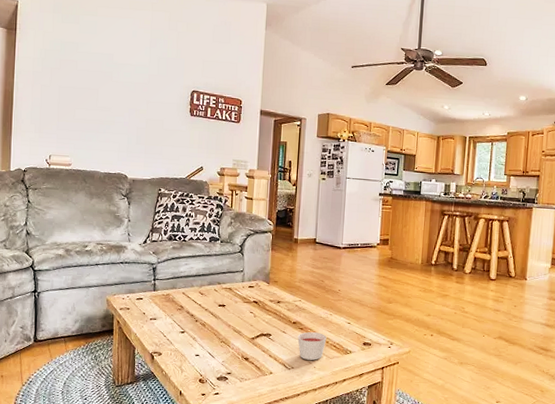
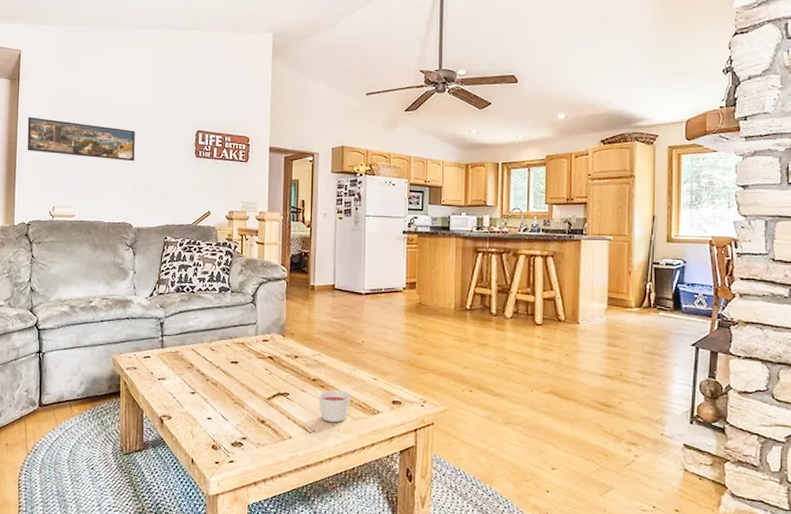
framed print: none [24,67,132,116] -> present [27,117,135,162]

